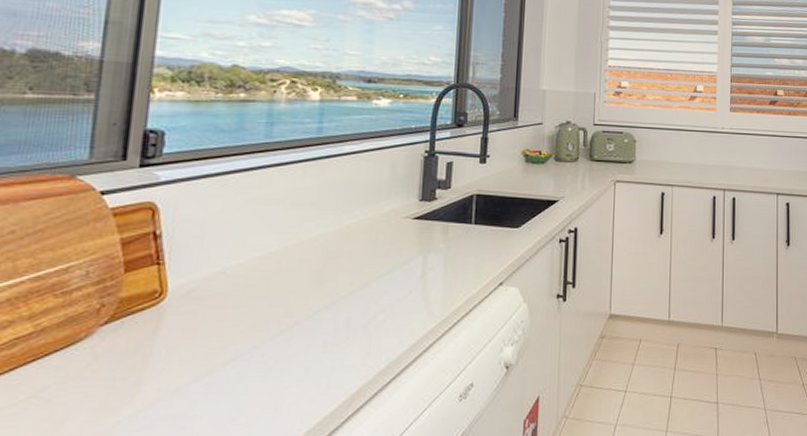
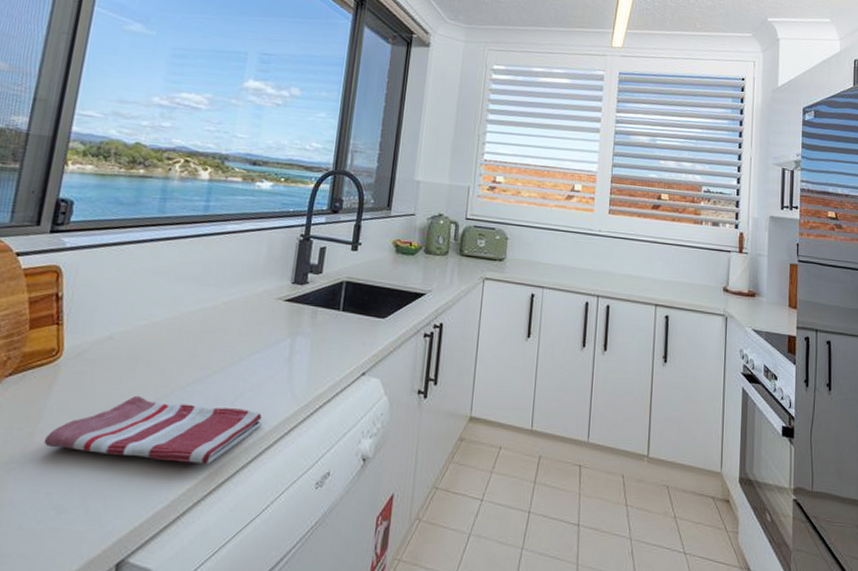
dish towel: none [153,329,398,395] -> present [43,395,262,464]

